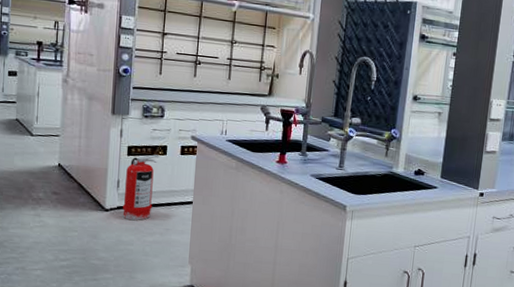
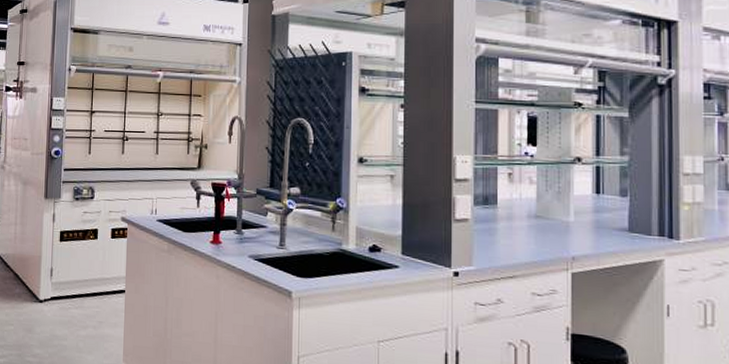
fire extinguisher: present [122,154,160,221] -> none [56,239,91,313]

